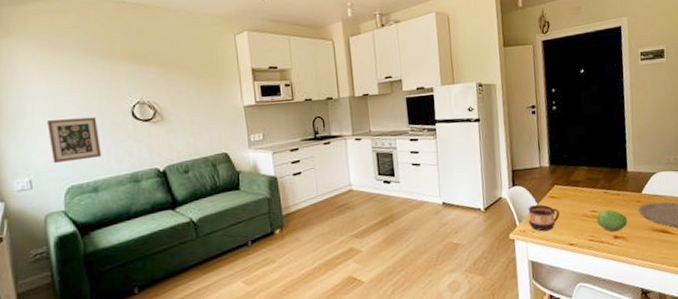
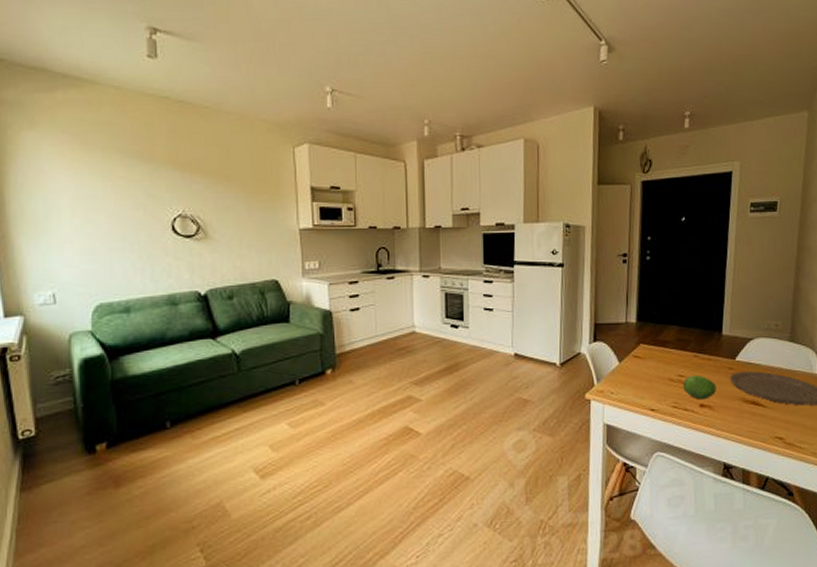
picture frame: present [47,117,101,163] -> none [75,227,135,276]
cup: present [528,204,560,232] -> none [607,364,643,394]

